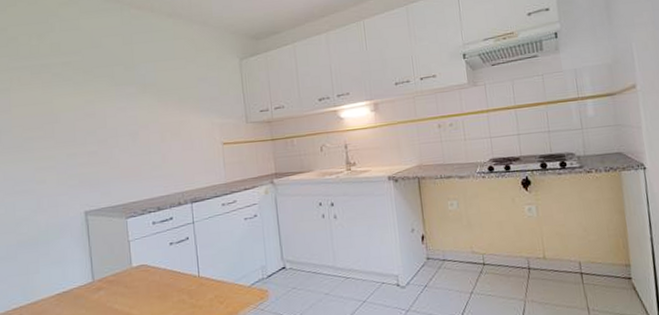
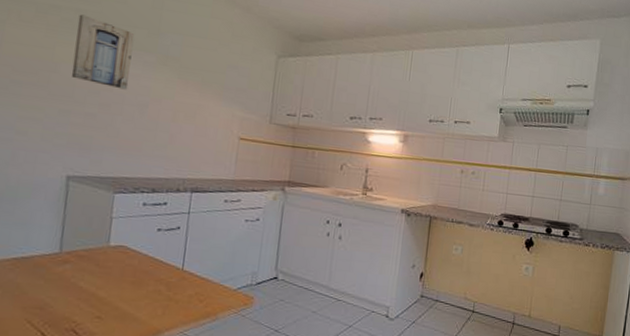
wall art: none [65,66,118,124] -> present [71,14,135,90]

